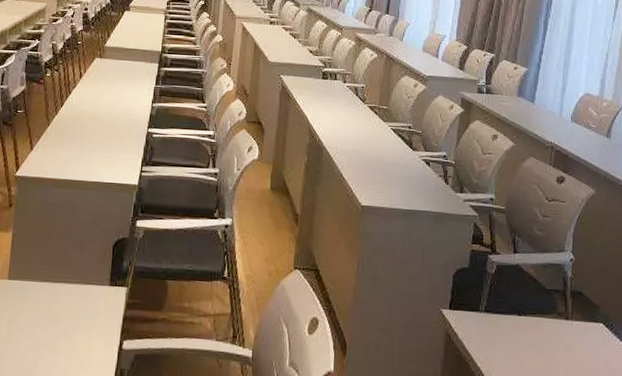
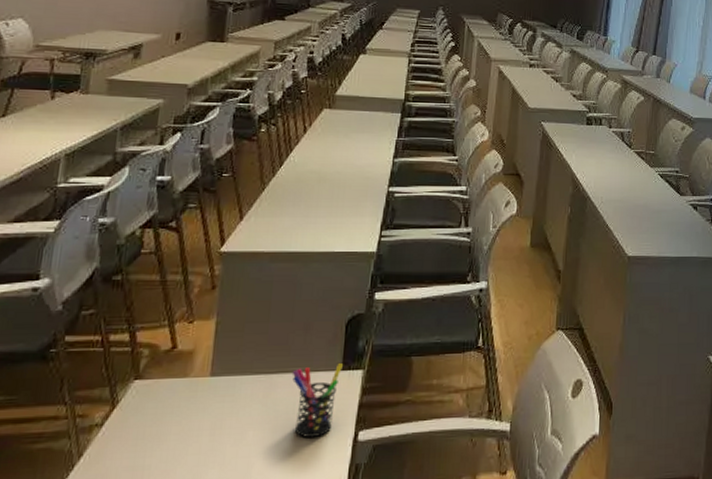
pen holder: none [70,280,110,341] -> present [292,363,343,437]

